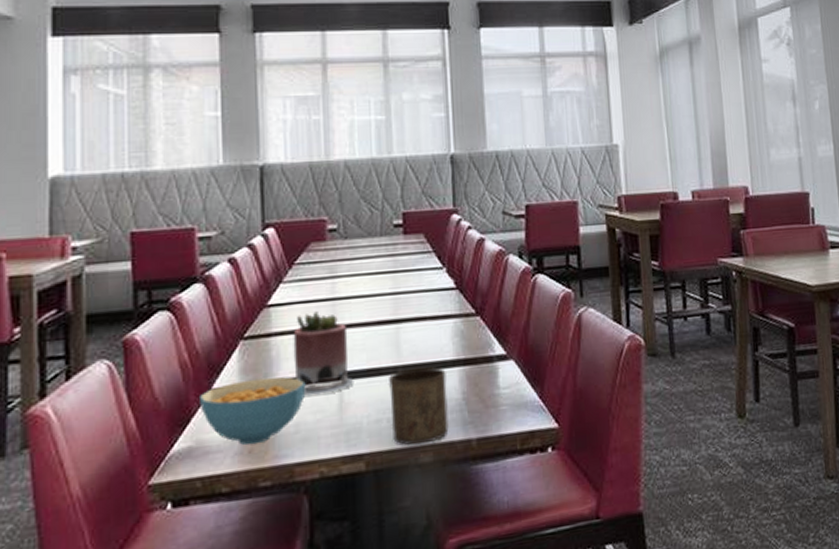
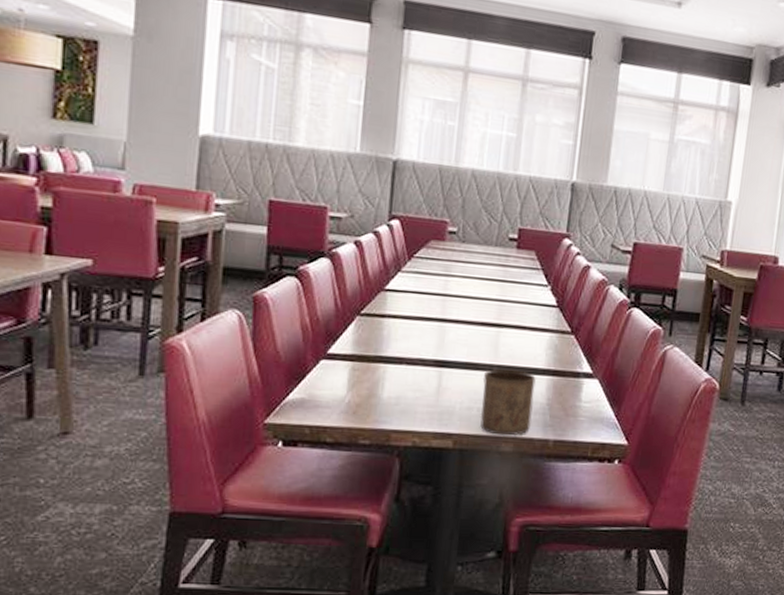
cereal bowl: present [200,376,306,445] -> none [315,351,410,408]
succulent planter: present [293,311,354,396] -> none [402,303,454,376]

